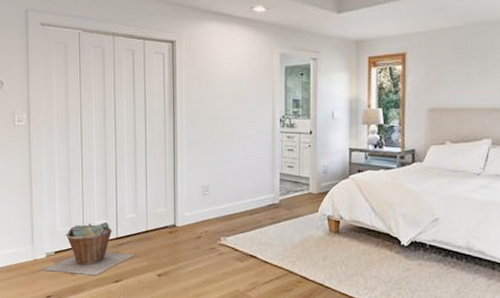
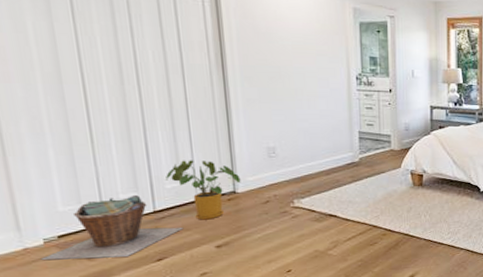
house plant: none [126,194,180,249] -> present [164,160,241,220]

